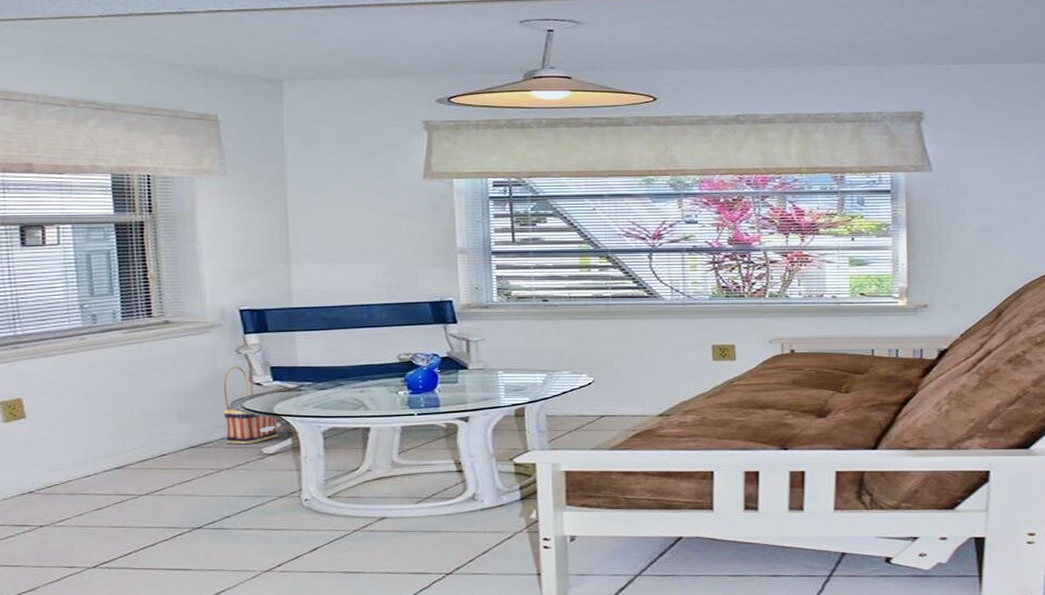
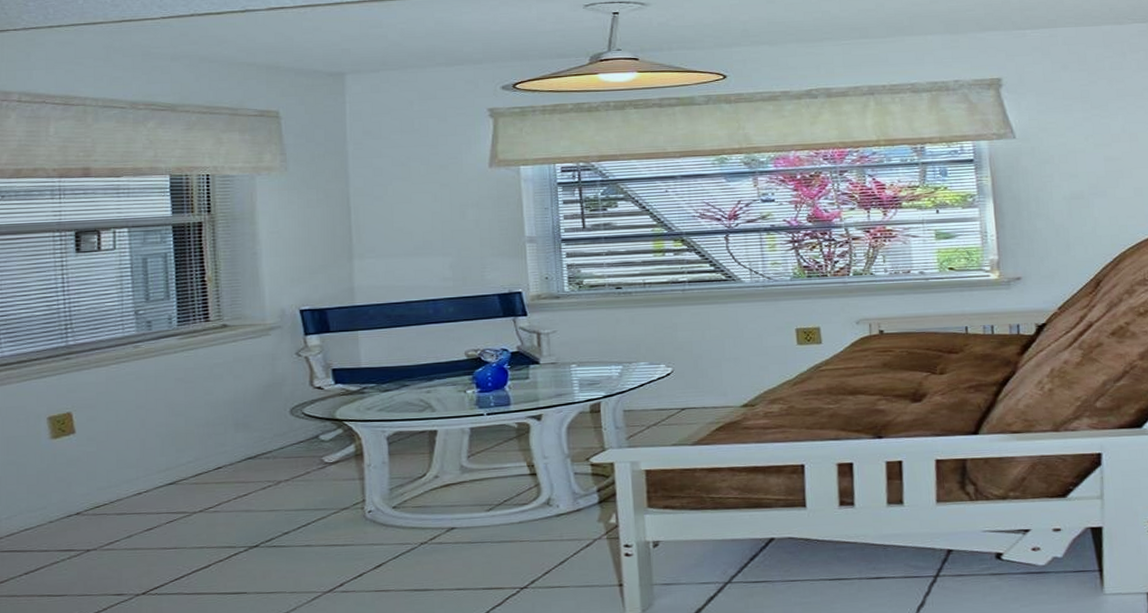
basket: present [224,366,279,445] -> none [283,369,341,454]

